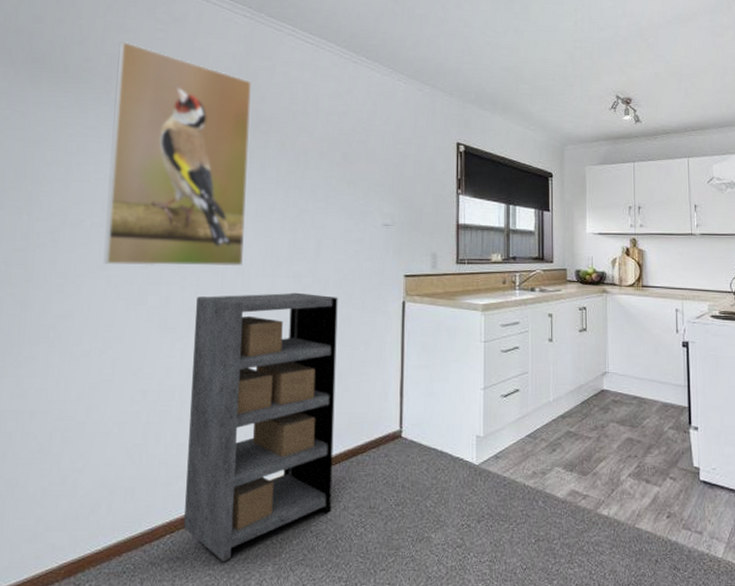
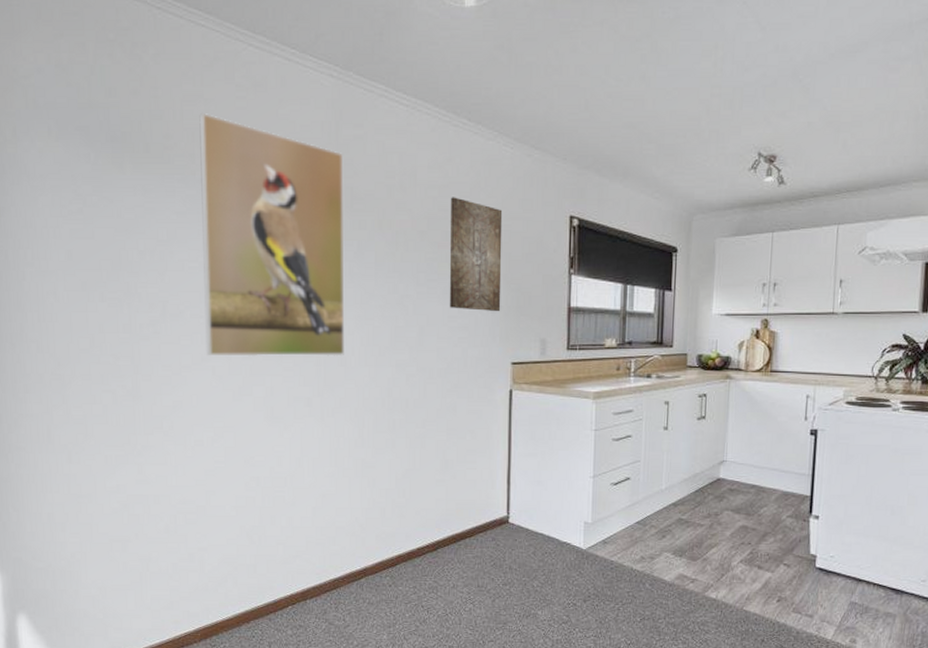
shelving unit: present [184,292,338,561] -> none [300,381,443,630]
wall art: none [346,122,396,227] -> present [449,197,503,312]

